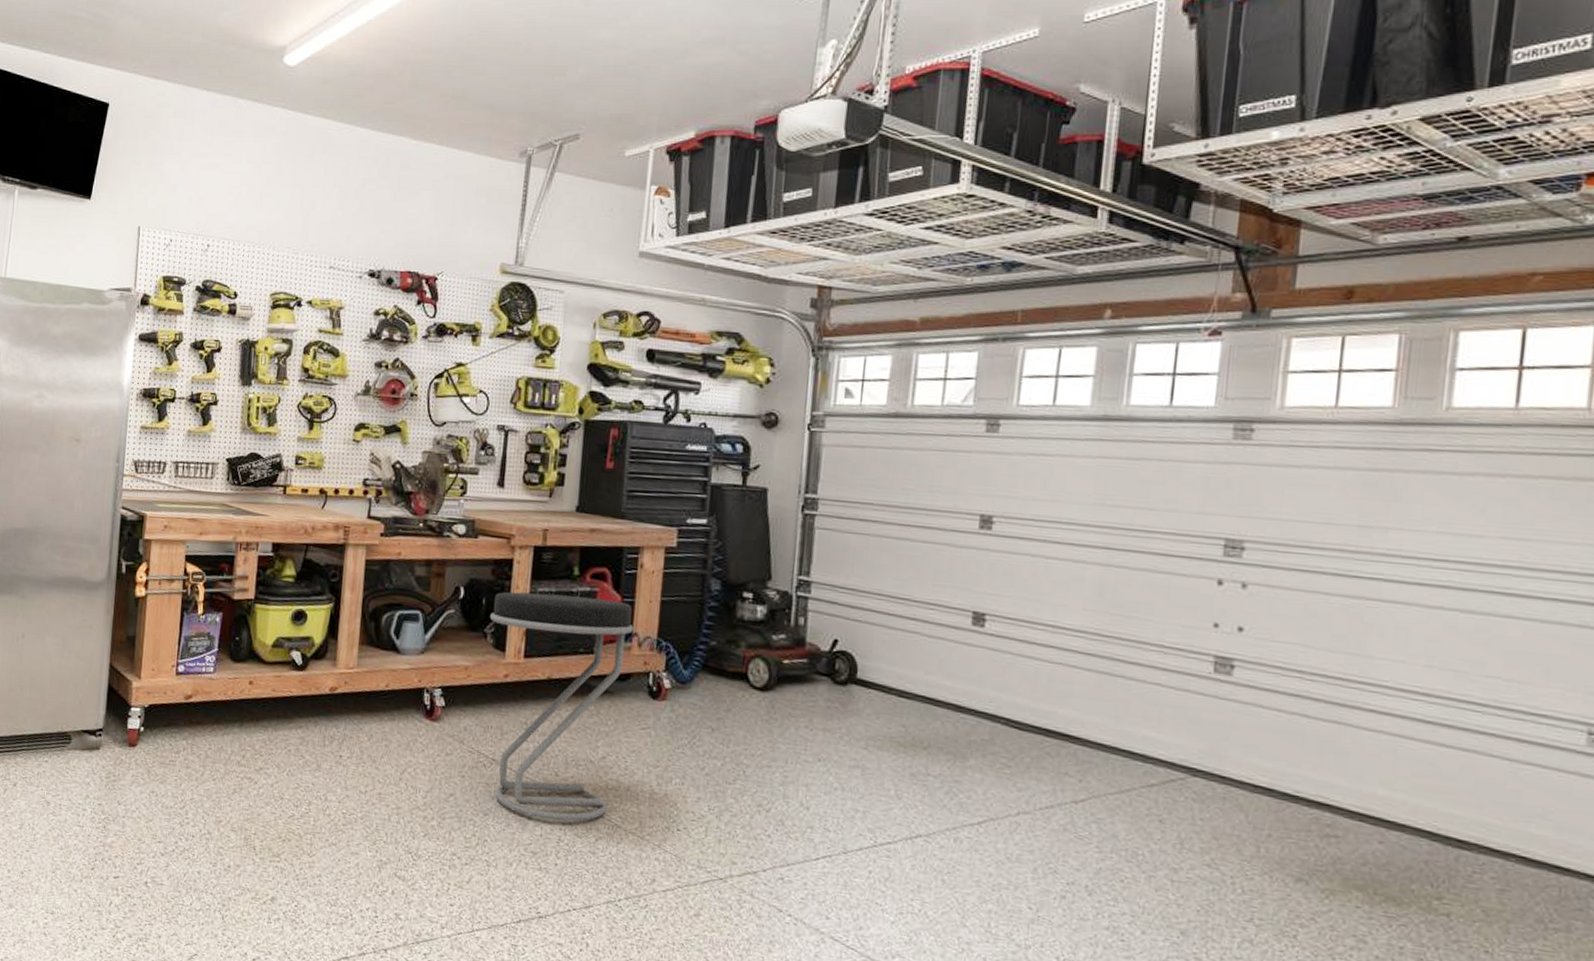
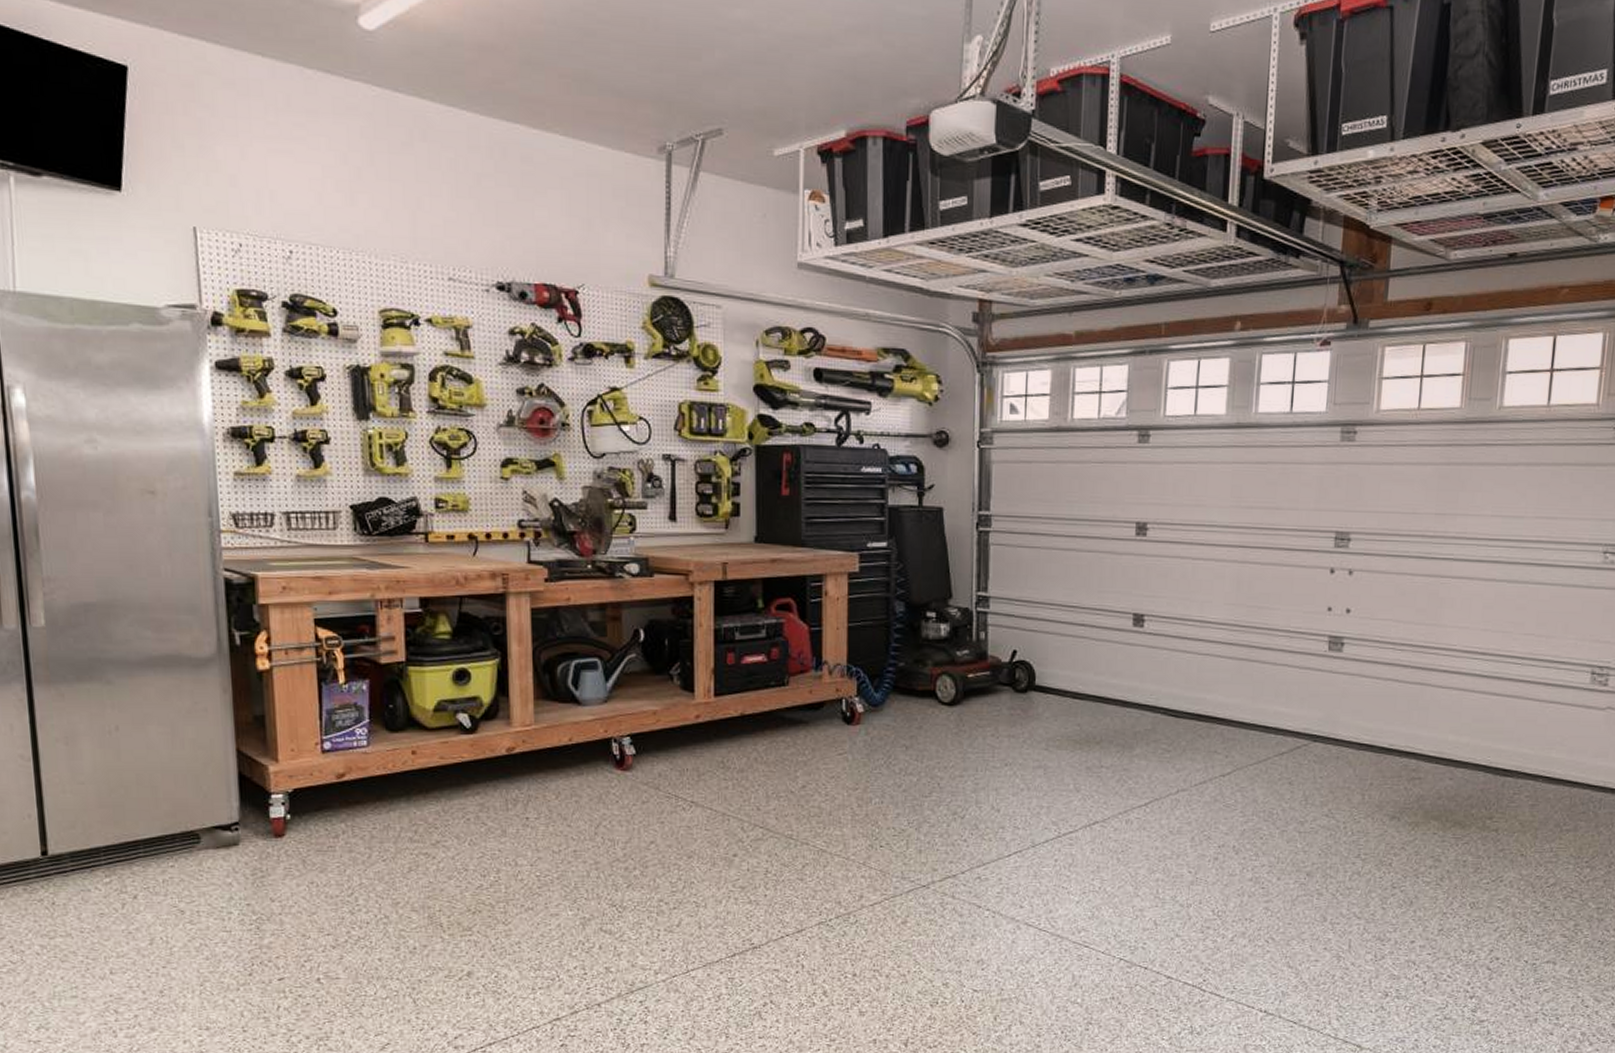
stool: present [489,591,634,822] -> none [674,629,823,854]

